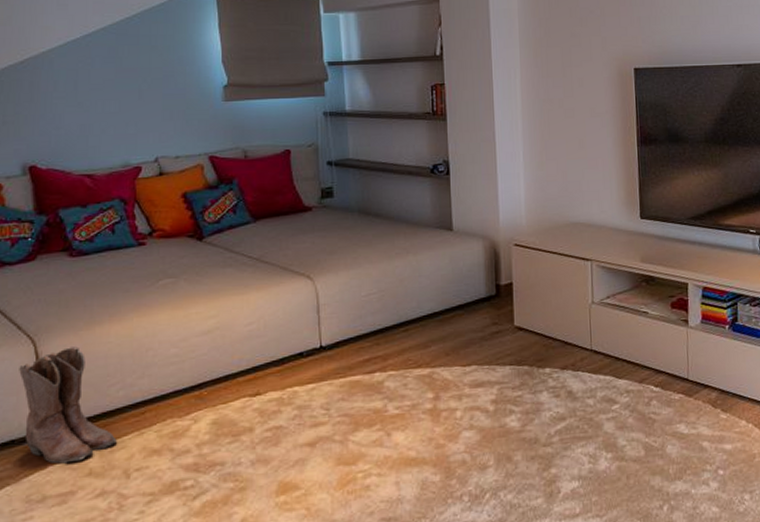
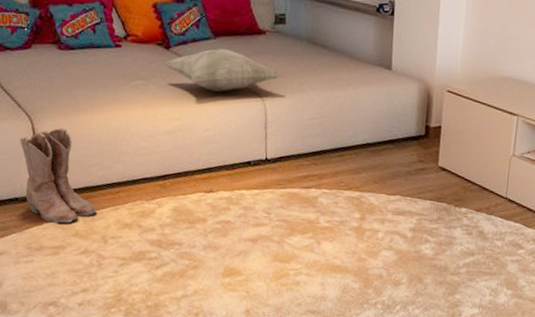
decorative pillow: none [196,232,331,280] -> present [163,48,280,92]

